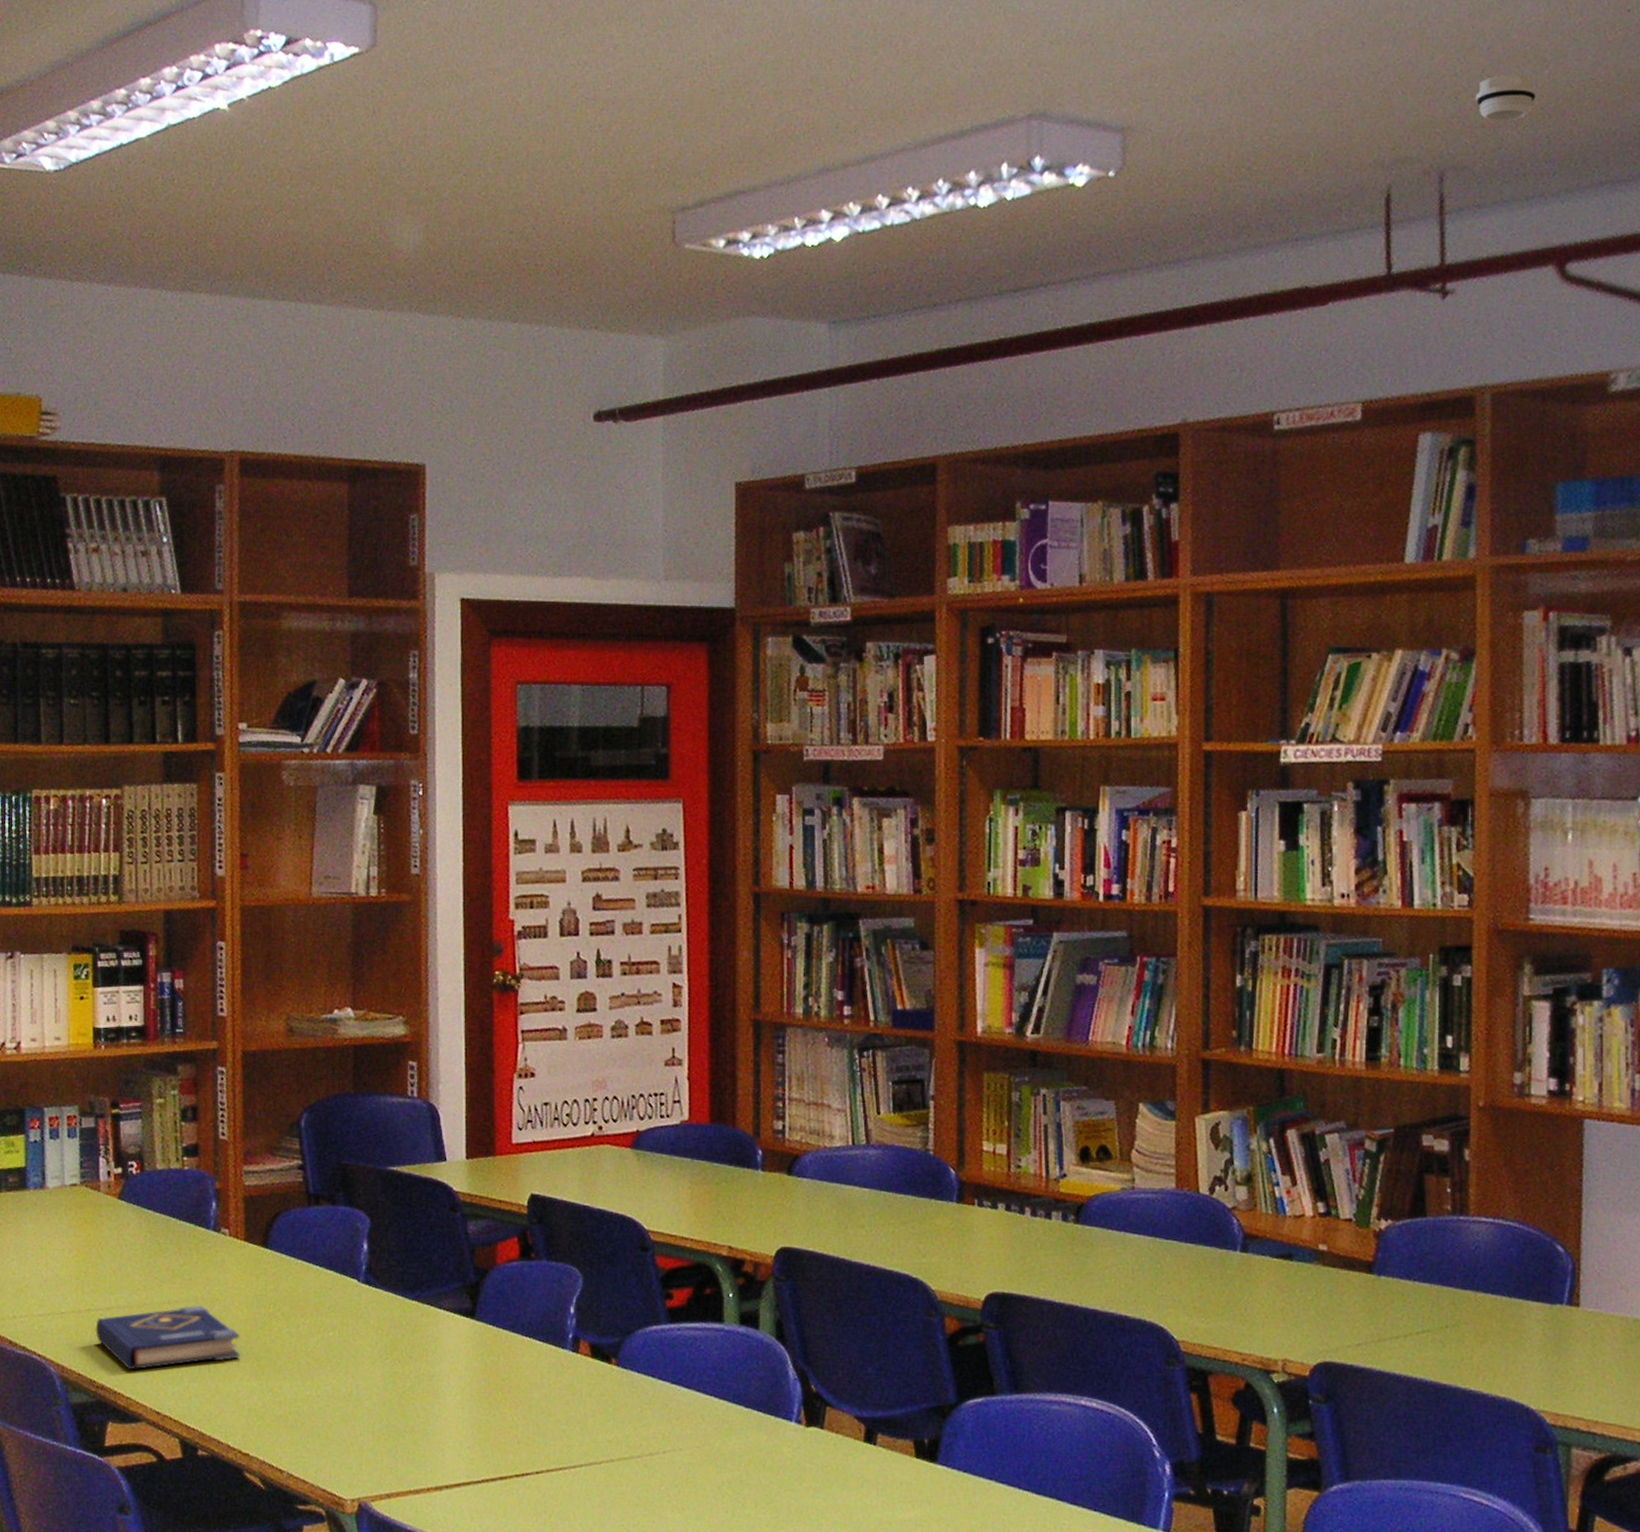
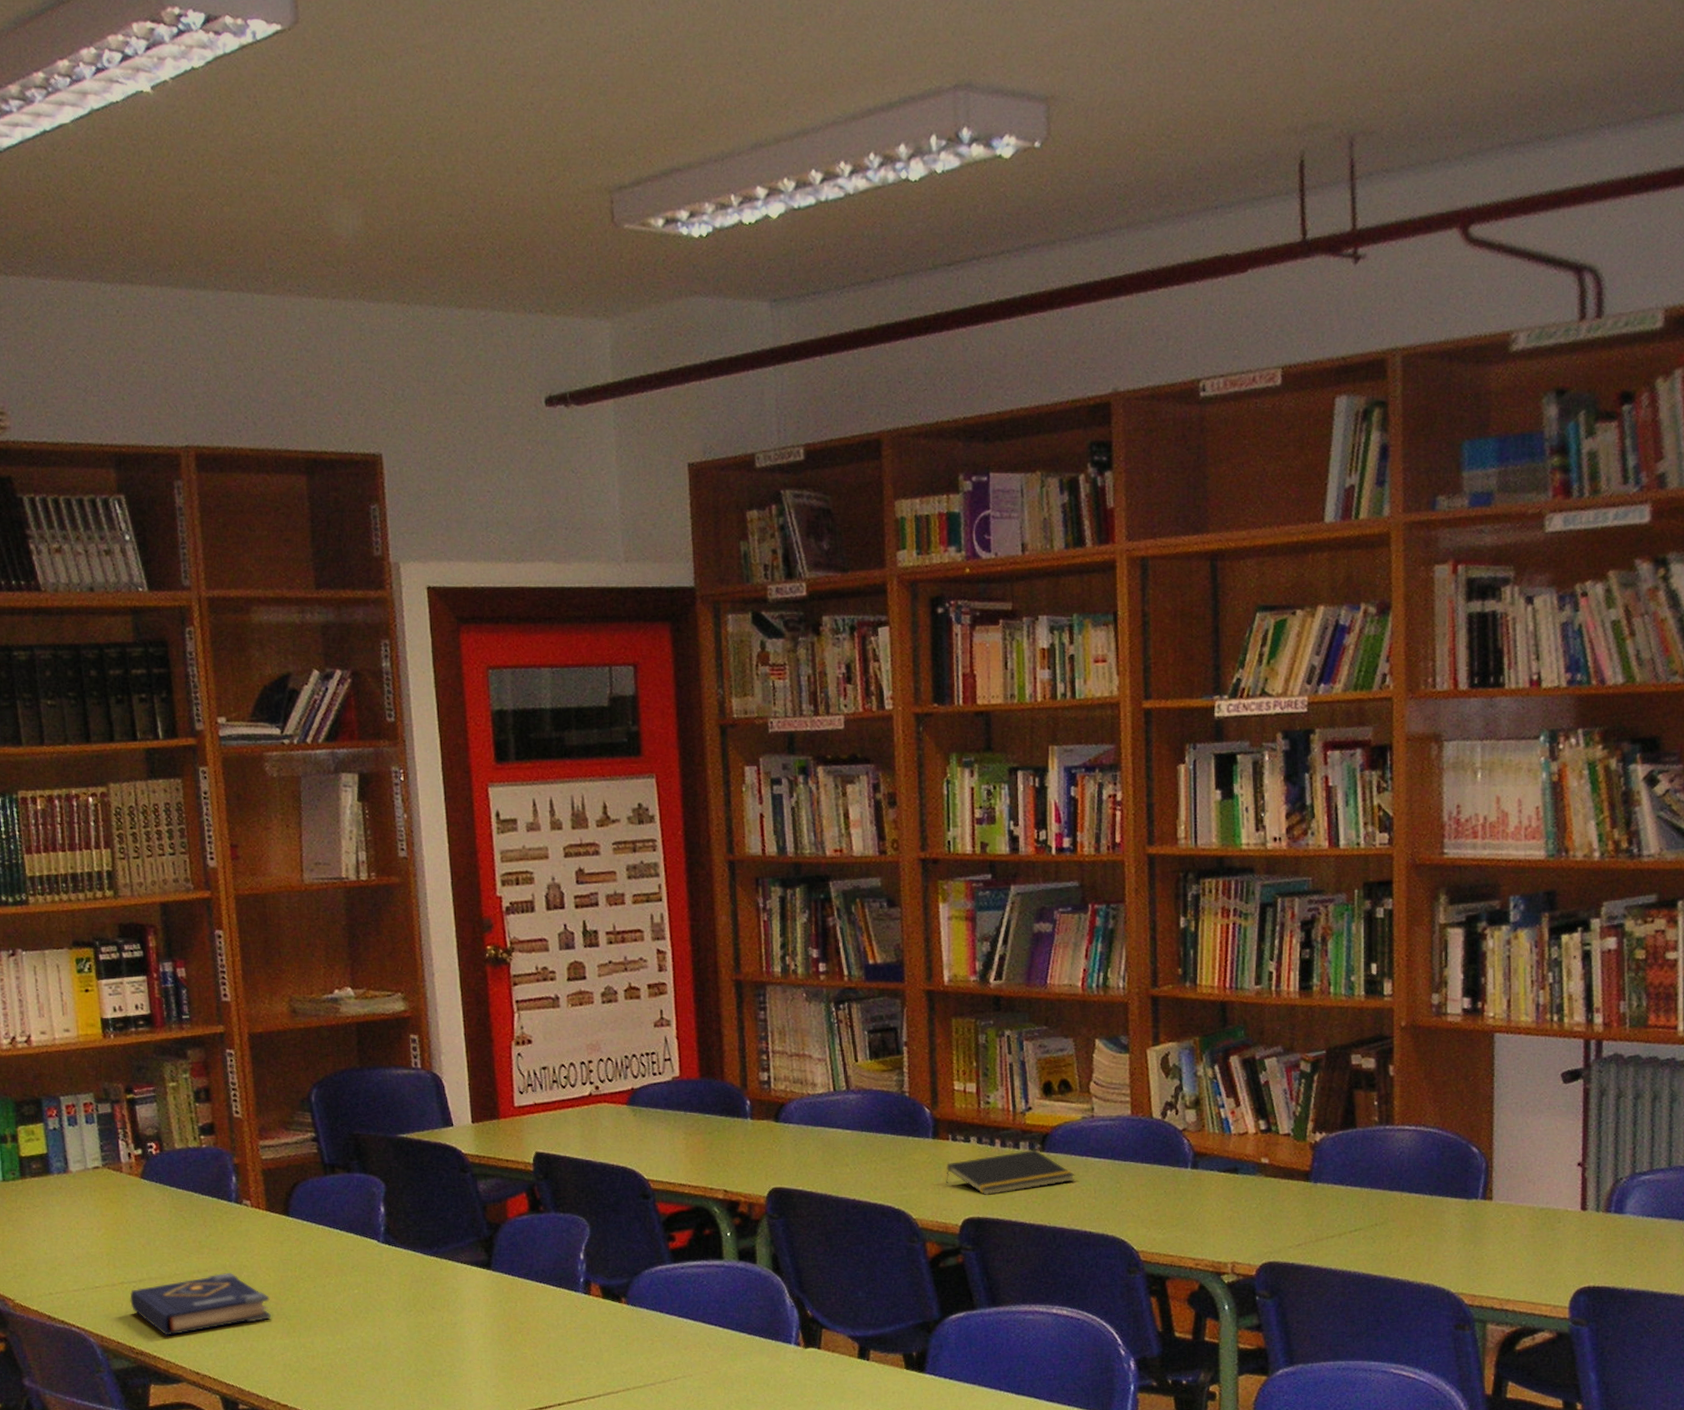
notepad: none [969,1221,1111,1269] -> present [946,1149,1075,1195]
smoke detector: present [1475,74,1537,122] -> none [1382,37,1440,85]

